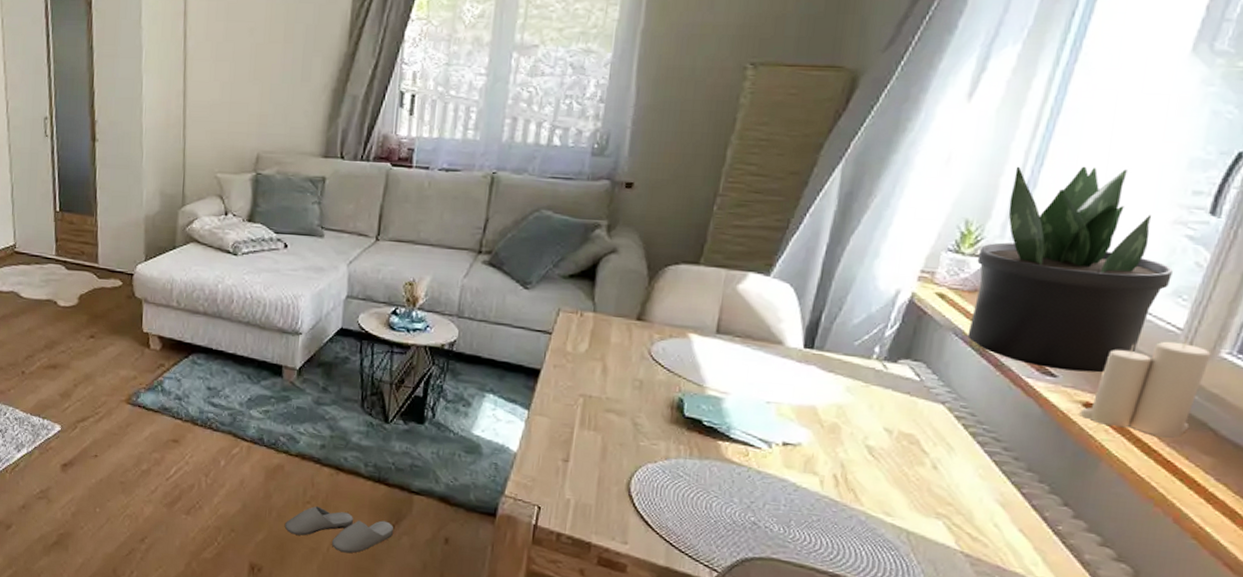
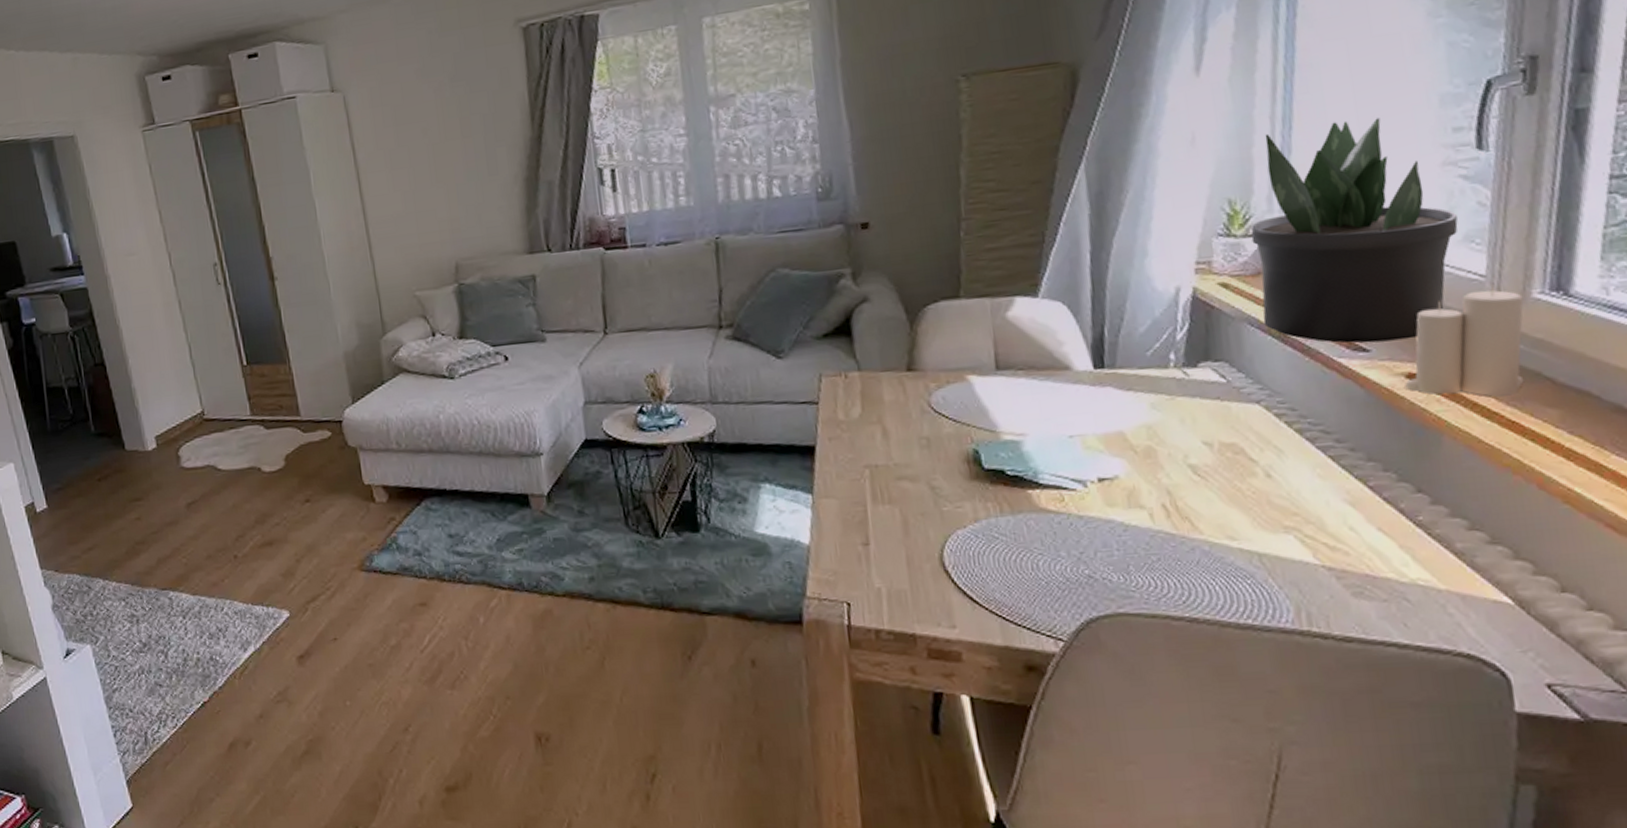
slippers: present [285,506,393,553] -> none [567,650,691,700]

